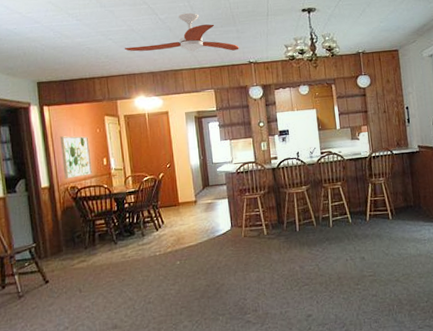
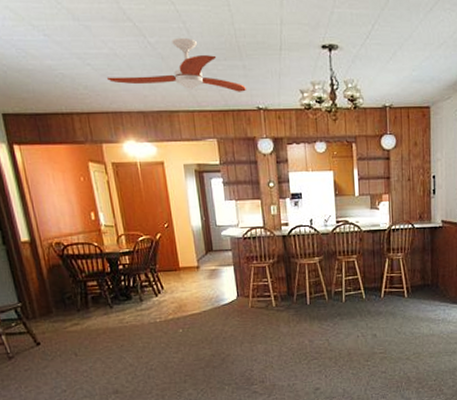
wall art: present [60,136,92,179] -> none [37,183,79,234]

